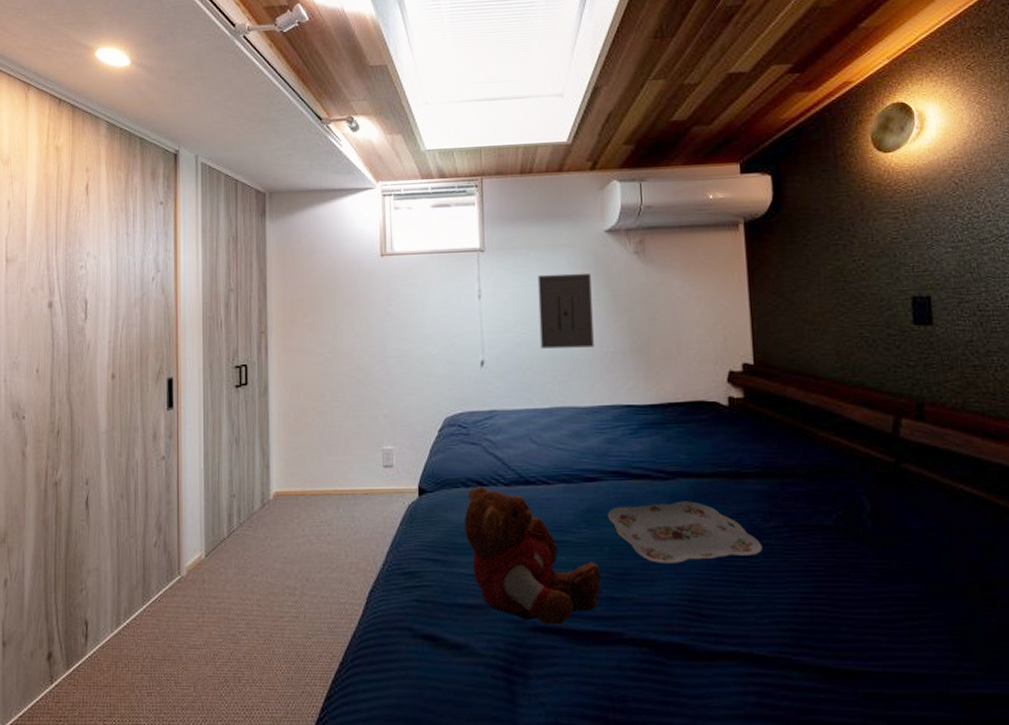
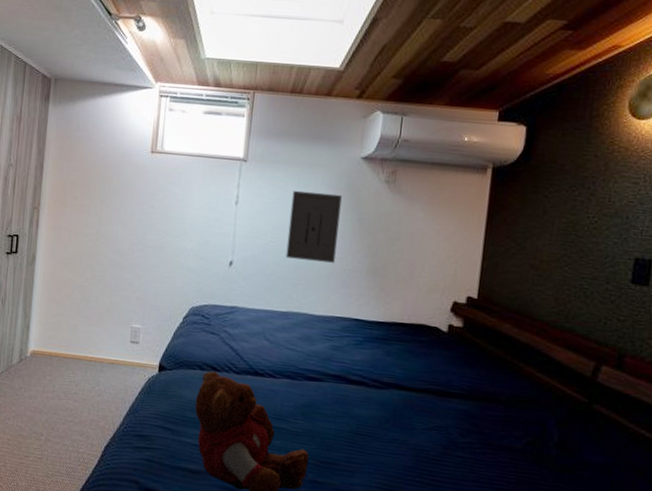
serving tray: present [608,501,763,565] -> none [323,405,455,465]

